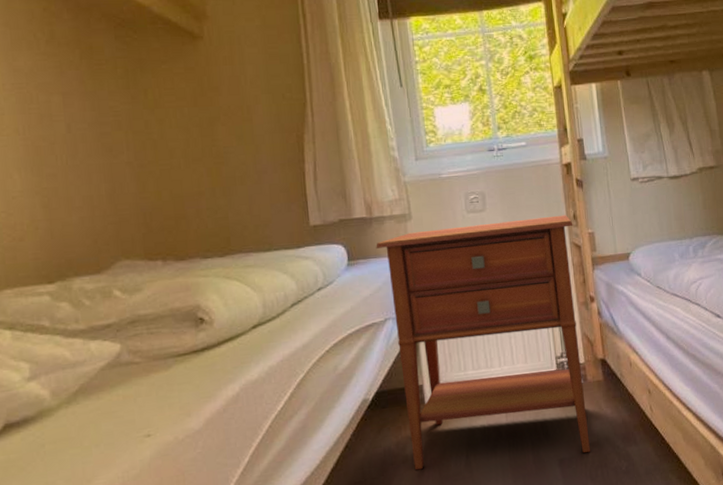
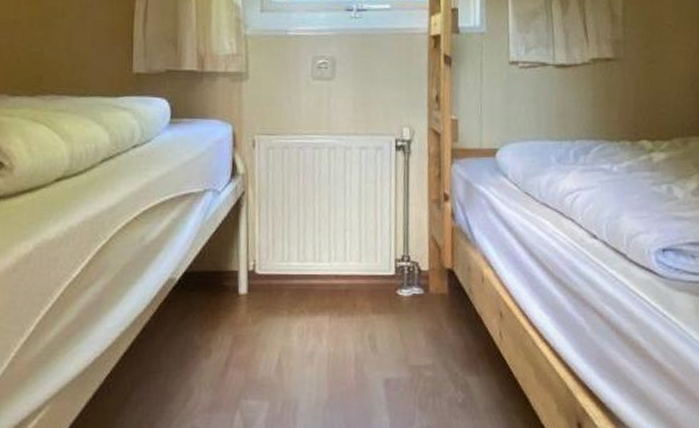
nightstand: present [376,215,590,471] -> none [204,94,435,376]

